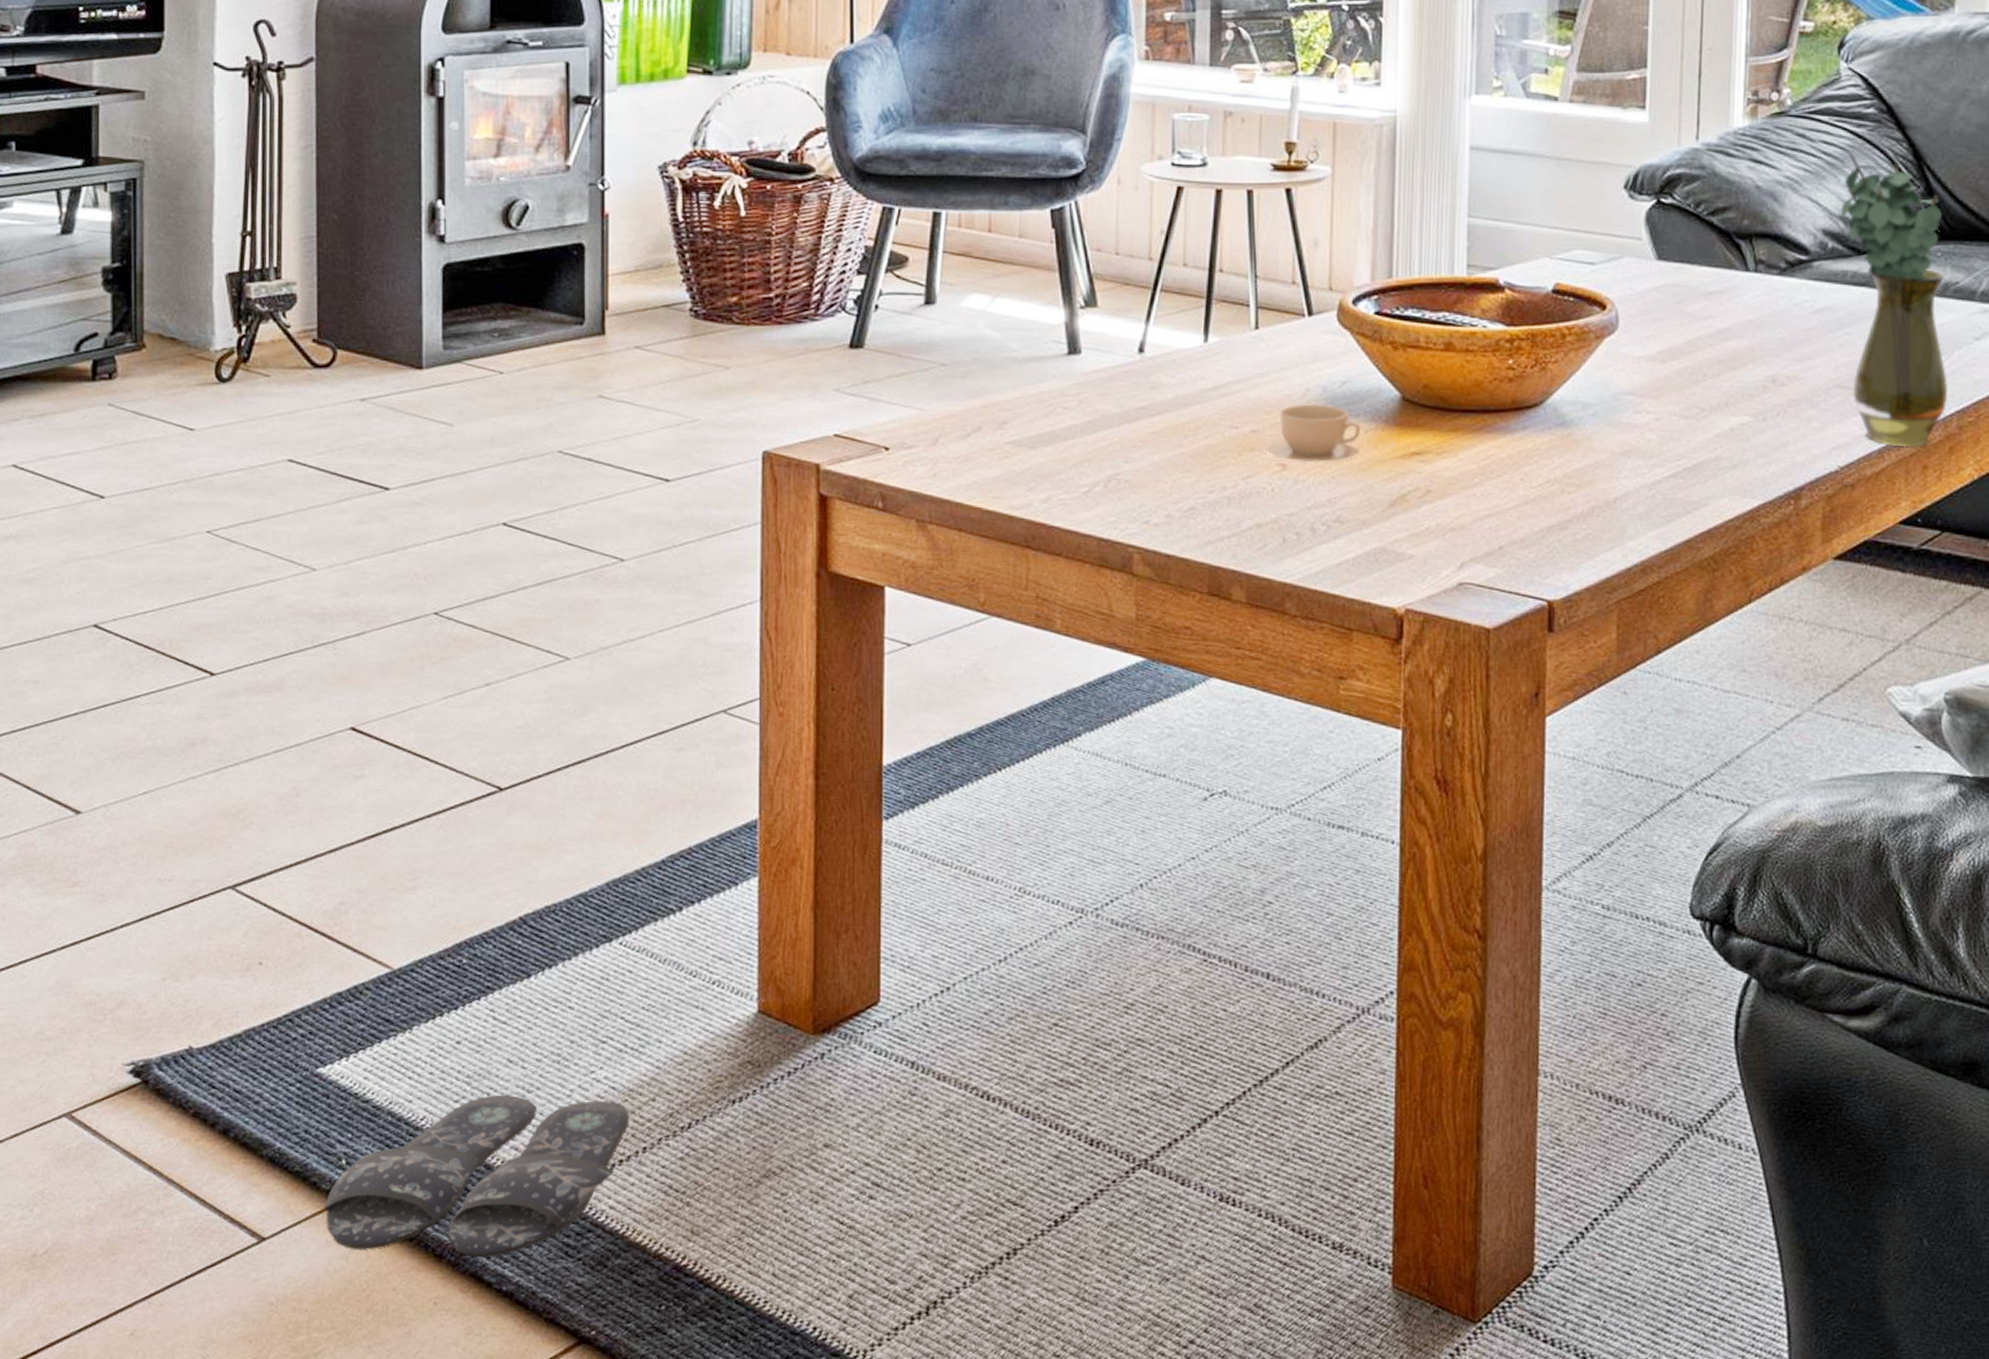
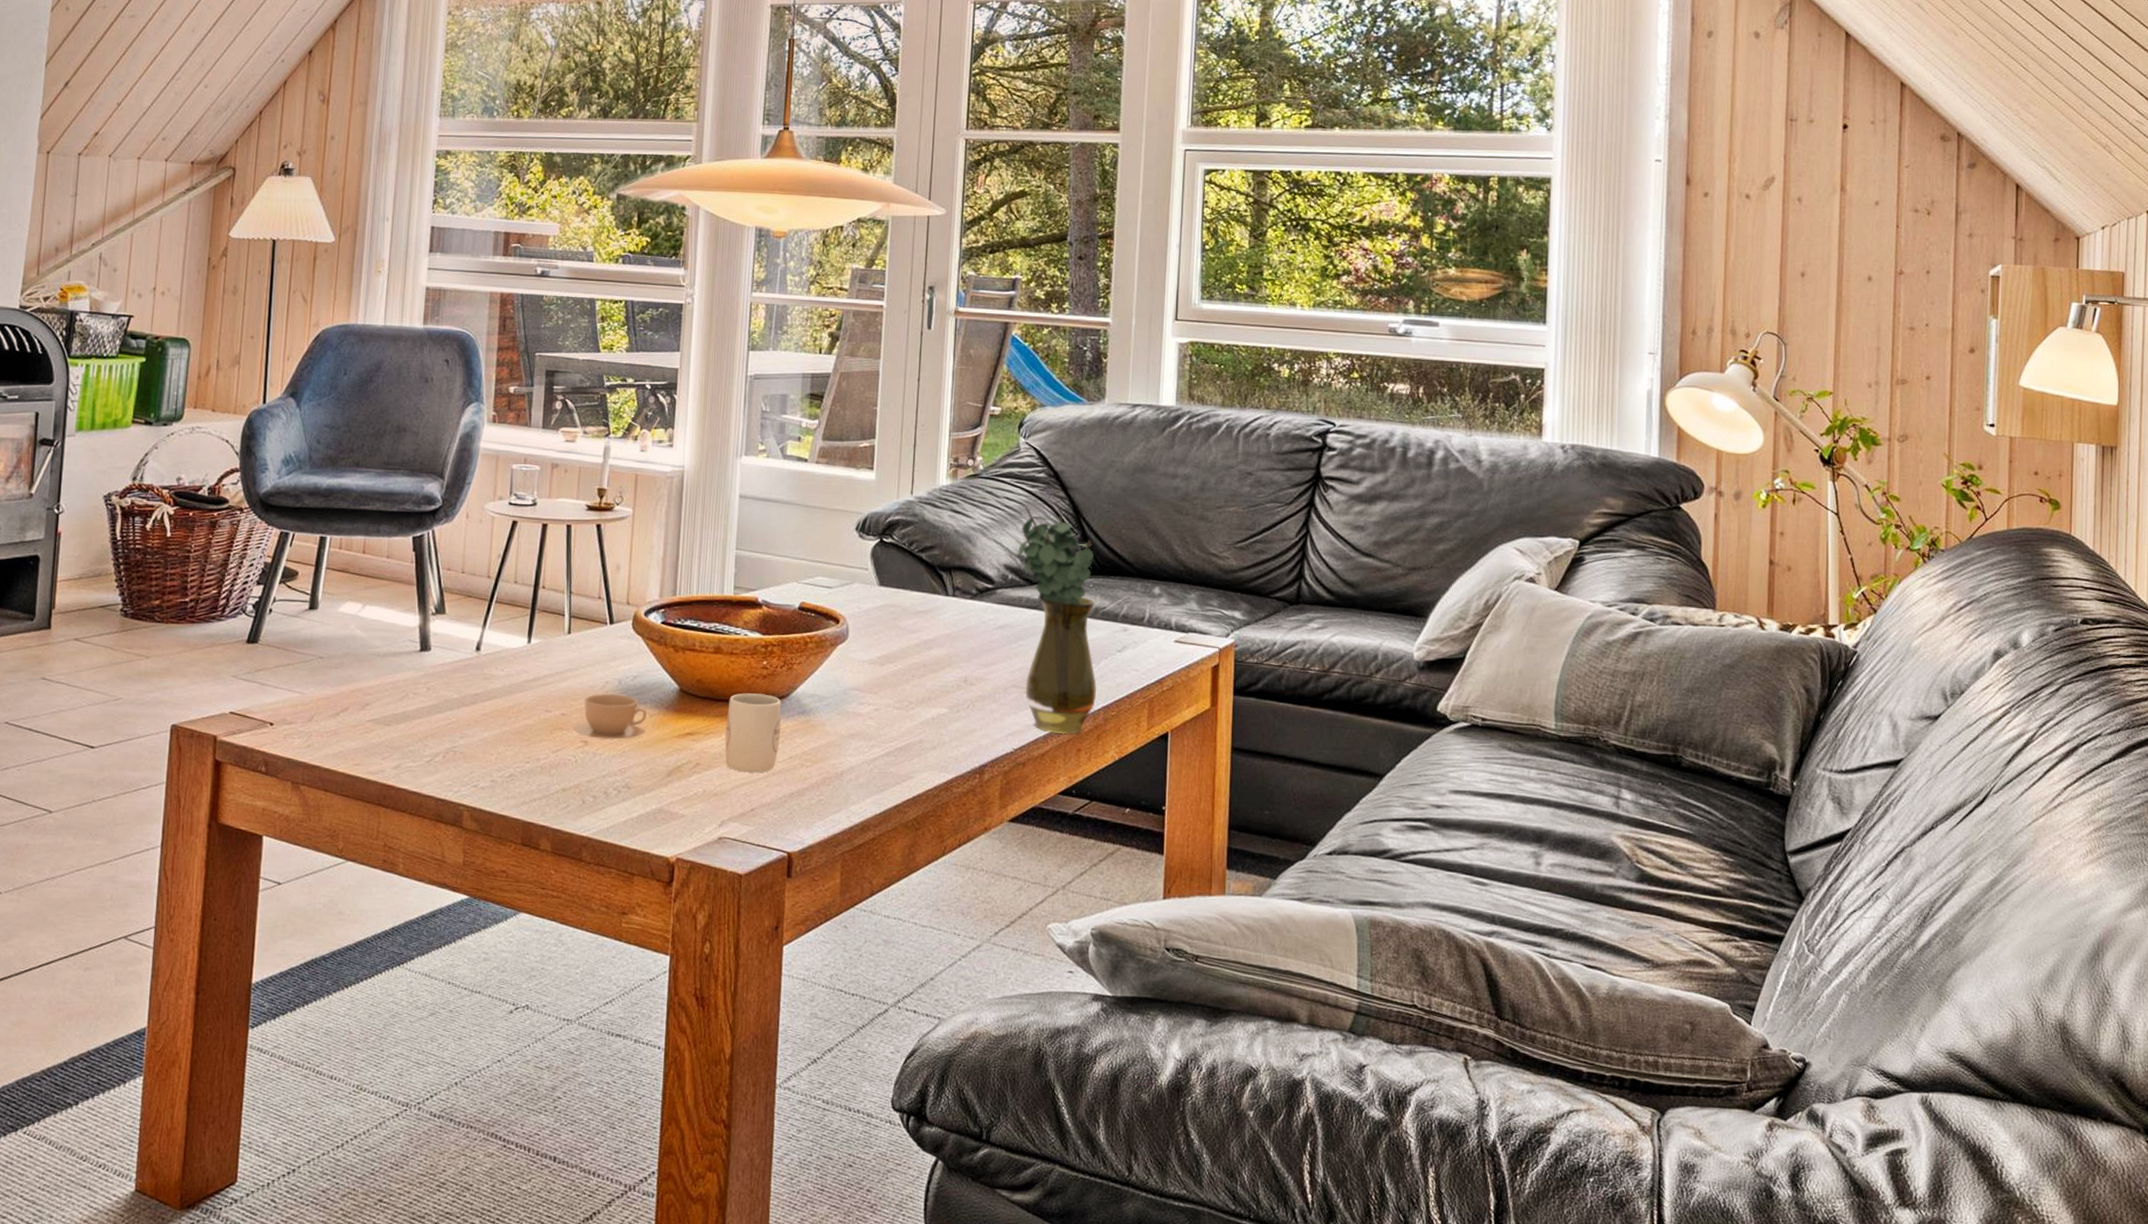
mug: none [1462,401,1534,502] -> present [724,693,782,773]

